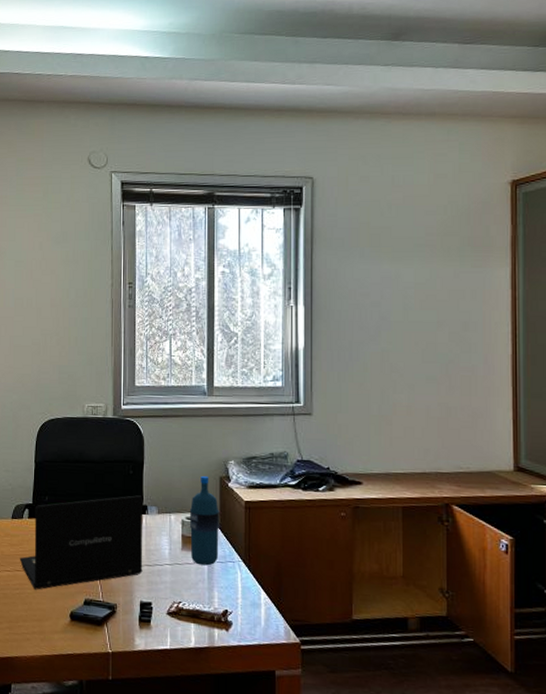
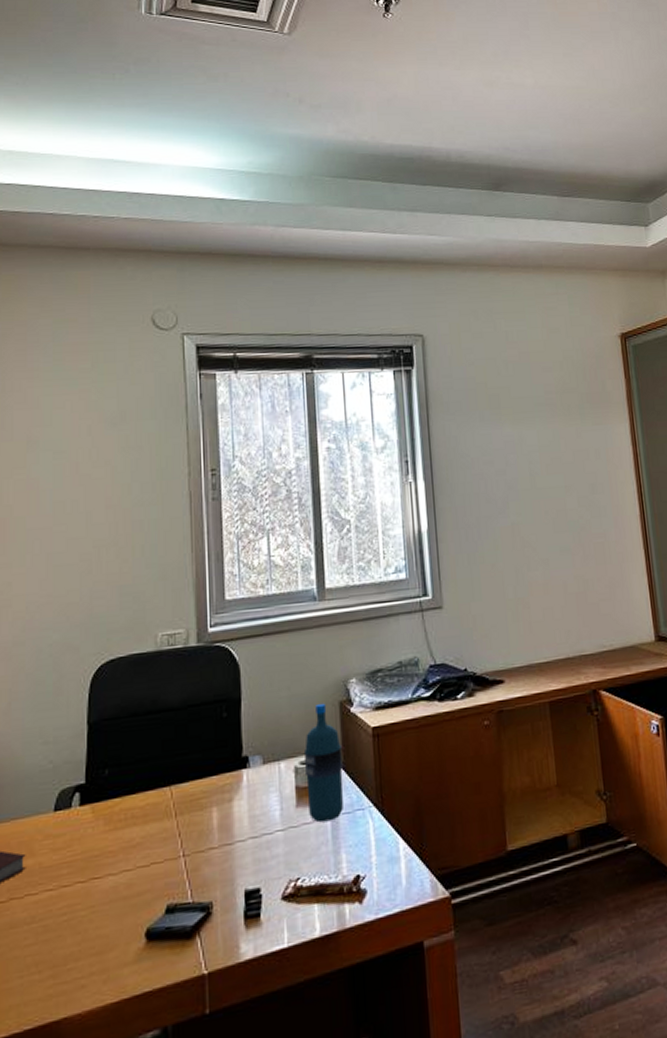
laptop: present [19,495,143,590] -> none [67,744,246,909]

